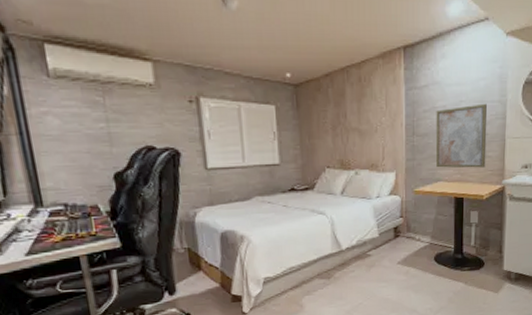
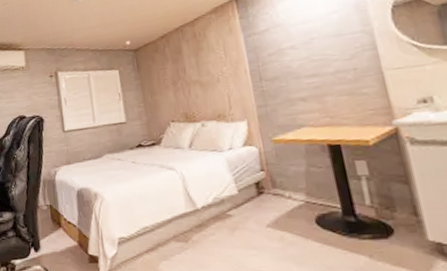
wall art: present [435,103,487,168] -> none [283,36,363,113]

